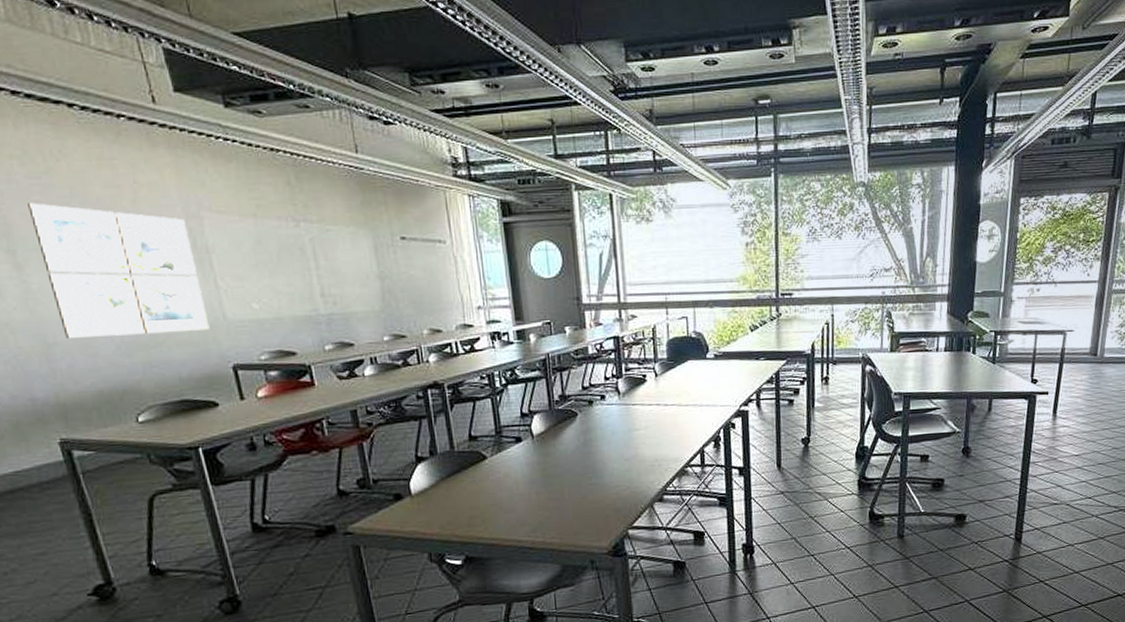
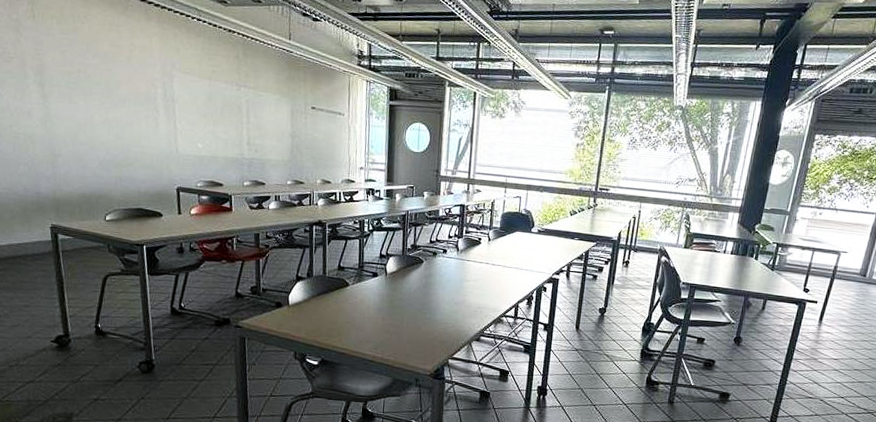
wall art: present [28,203,210,338] -> none [58,51,166,159]

